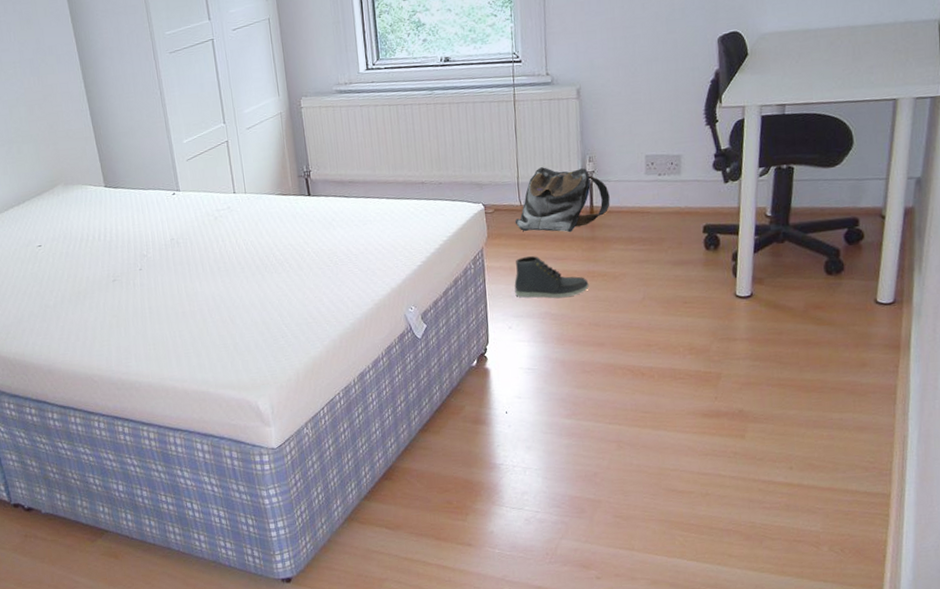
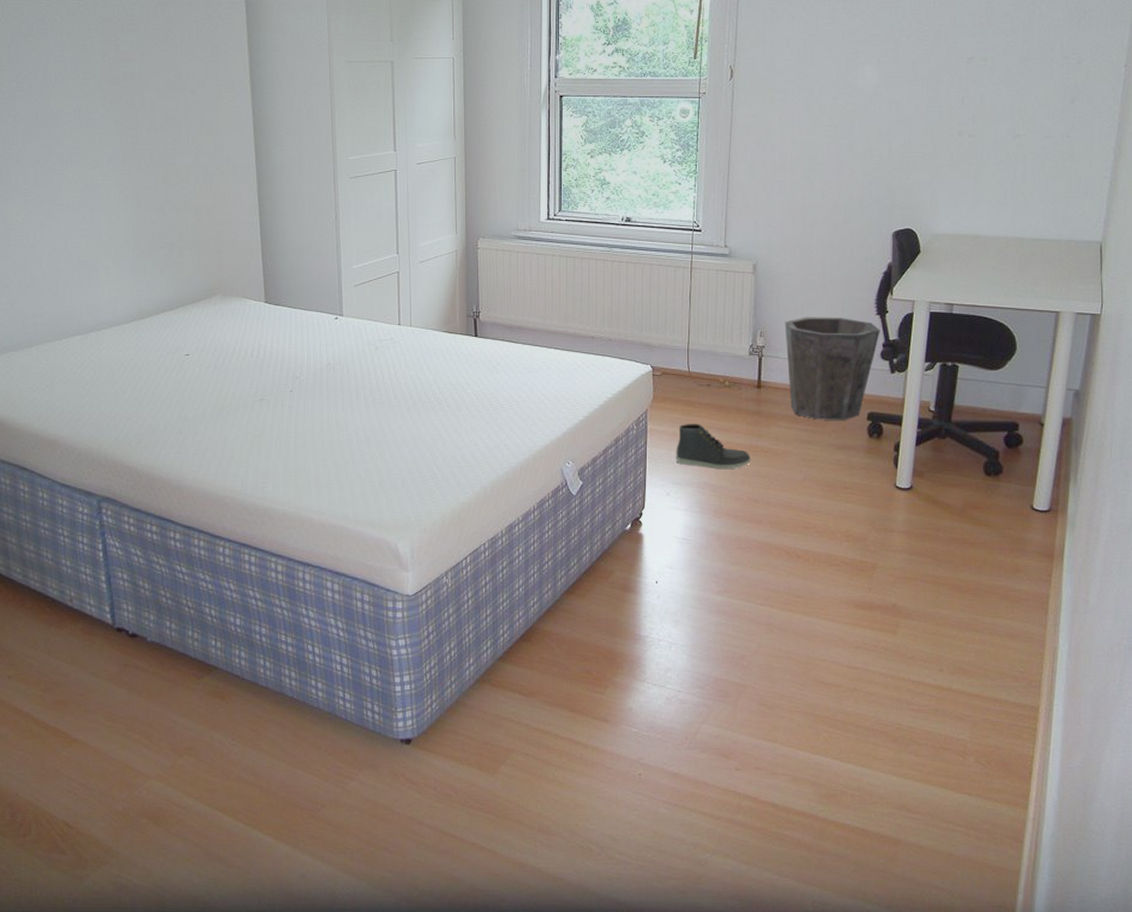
backpack: present [514,167,610,233] -> none [681,336,778,405]
waste bin: none [613,132,711,239] -> present [785,317,880,420]

